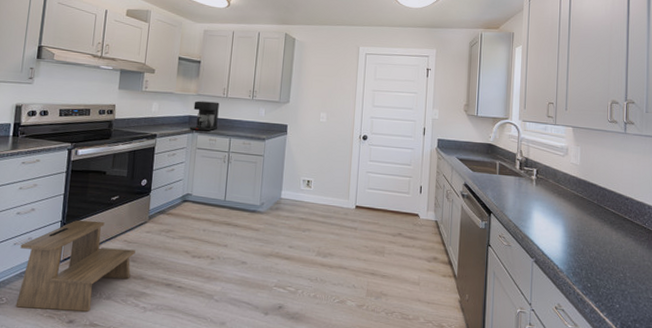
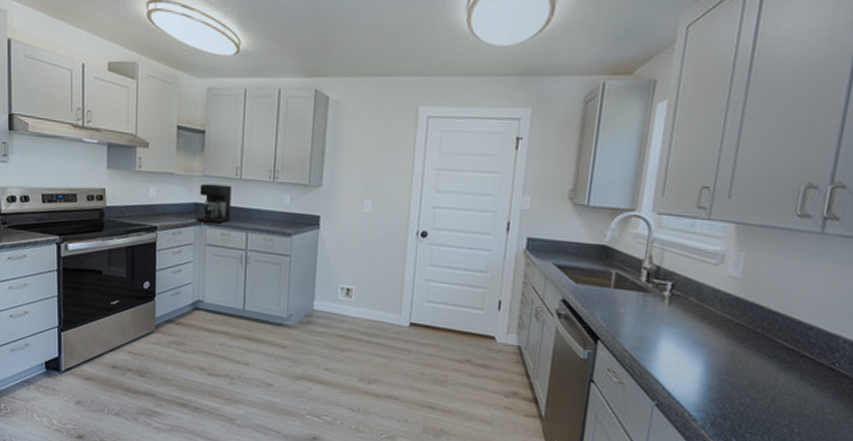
step stool: present [15,219,136,312] -> none [18,326,143,428]

